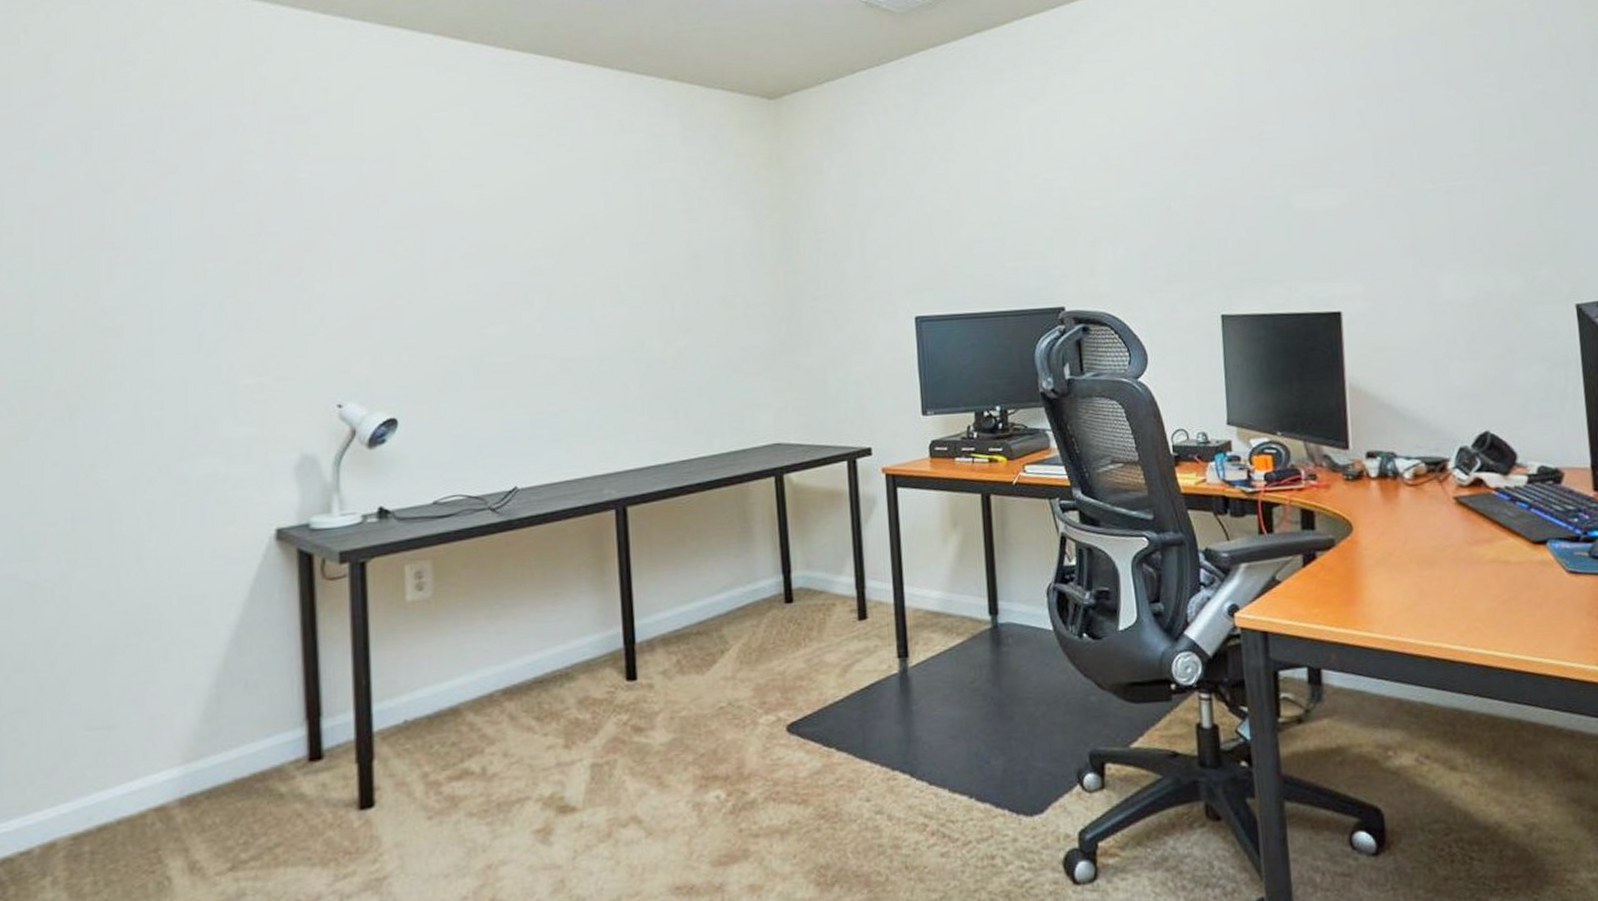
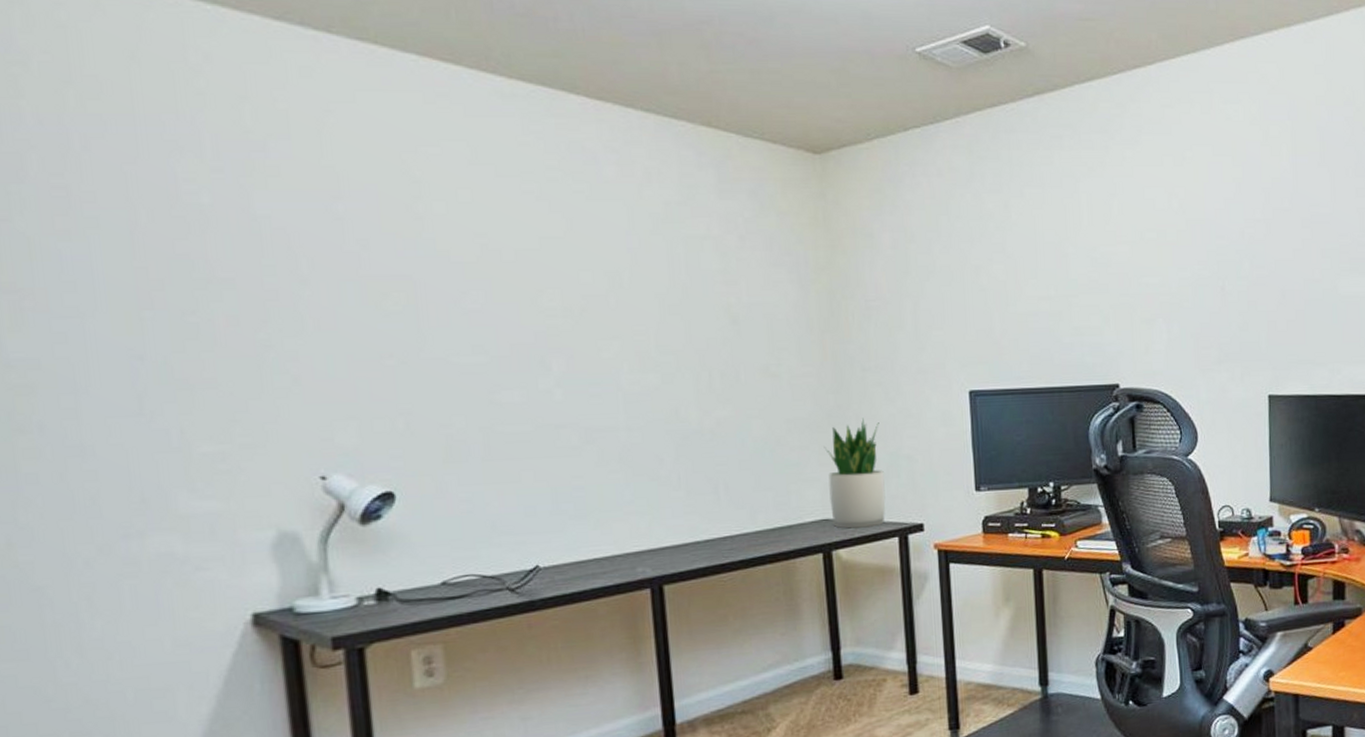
planter: none [776,345,835,453] -> present [824,418,886,529]

